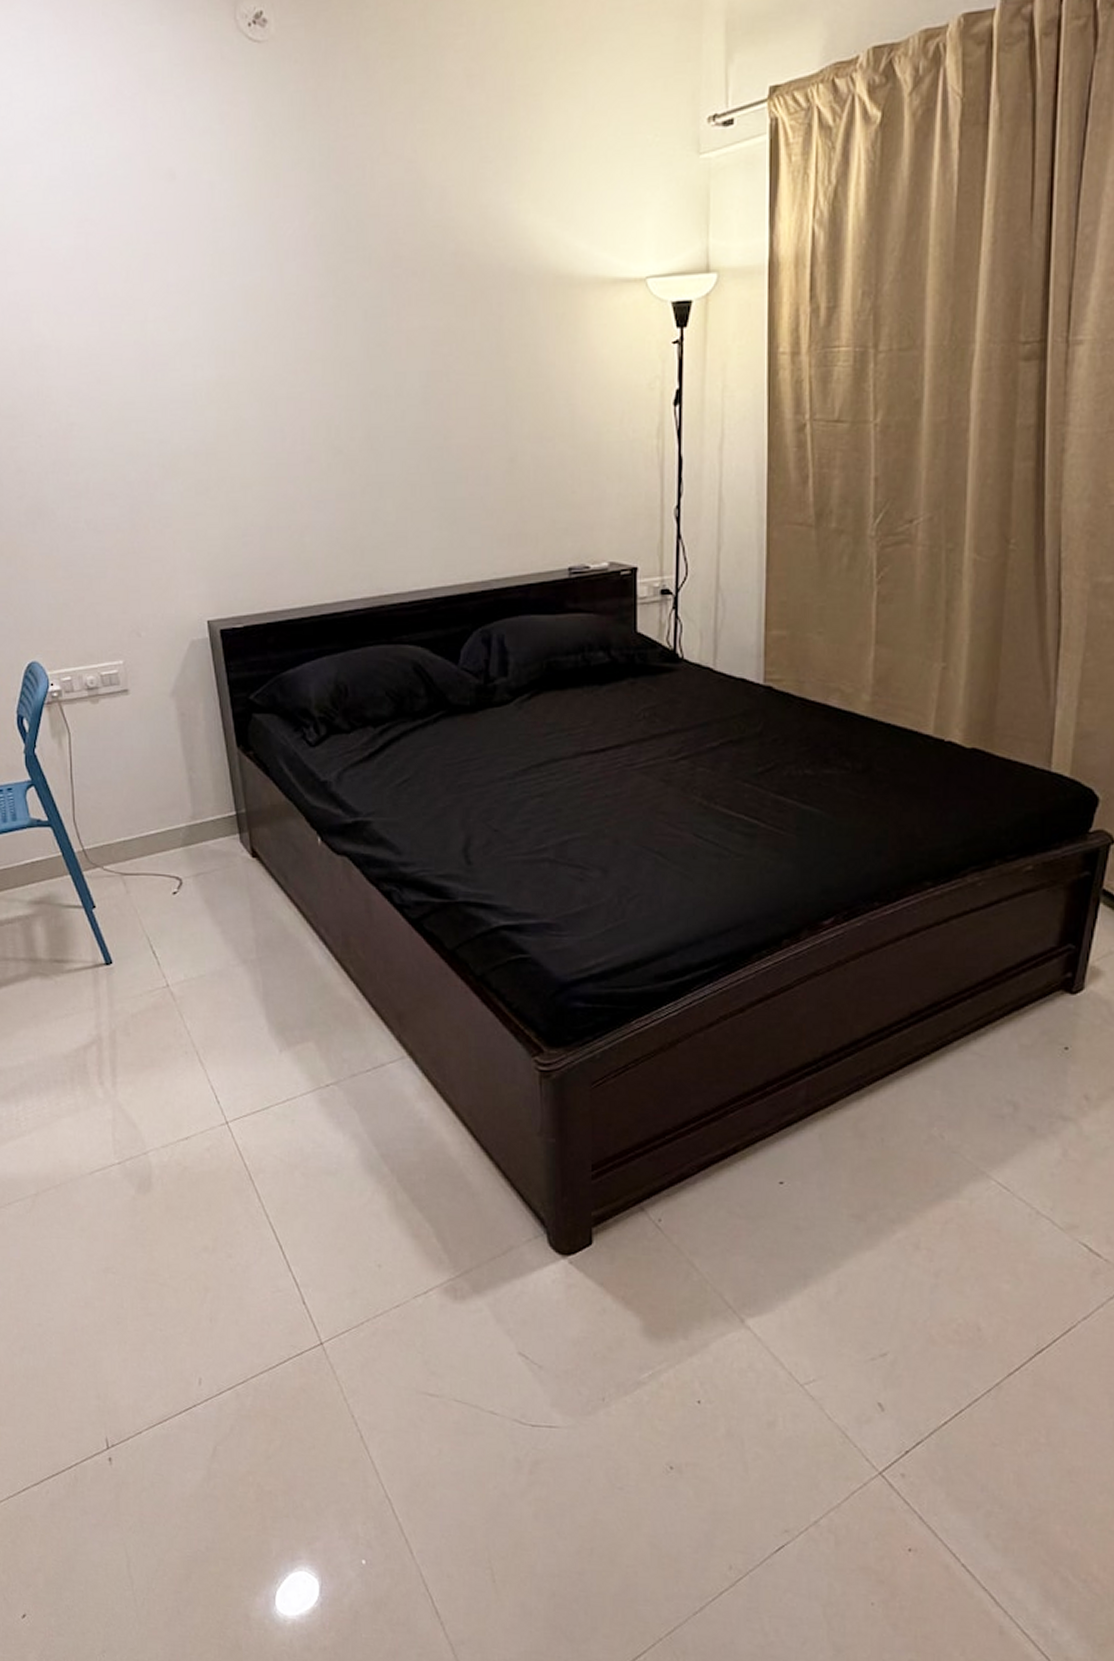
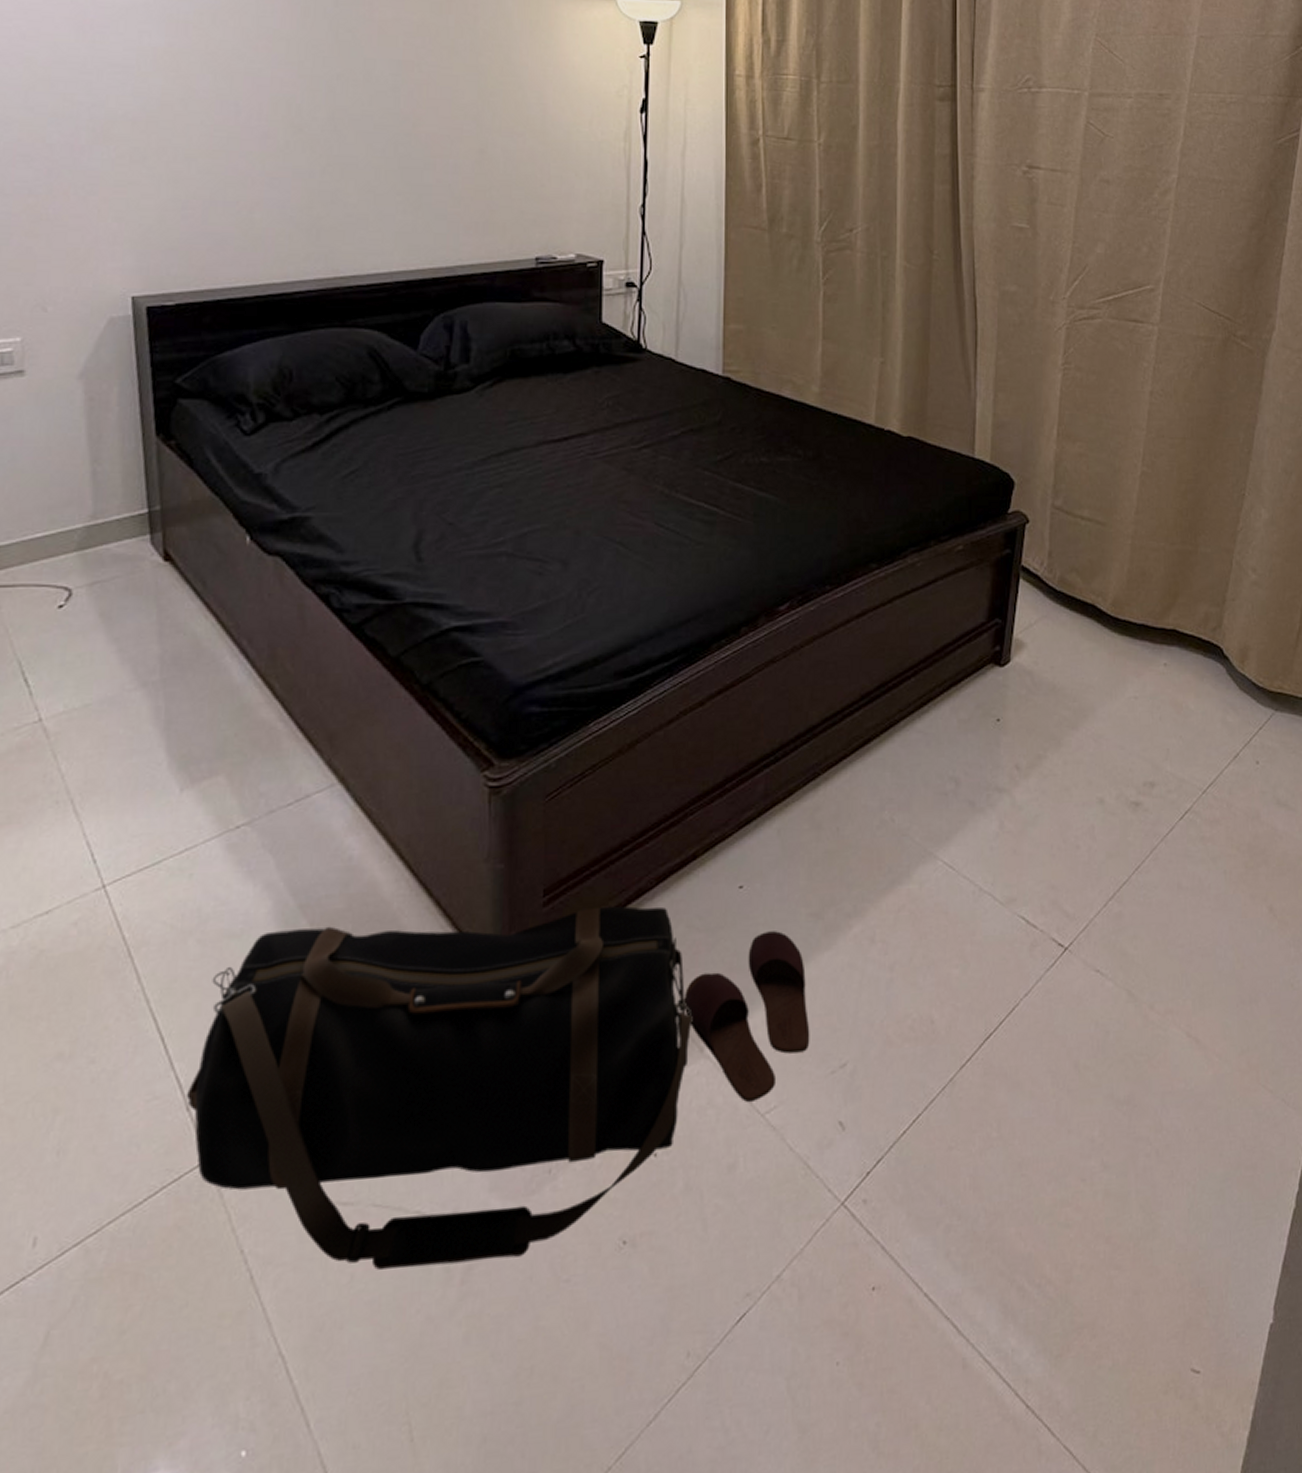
duffel bag: none [301,1173,734,1462] -> present [185,905,693,1270]
slippers: none [726,1226,850,1373] -> present [685,931,810,1103]

